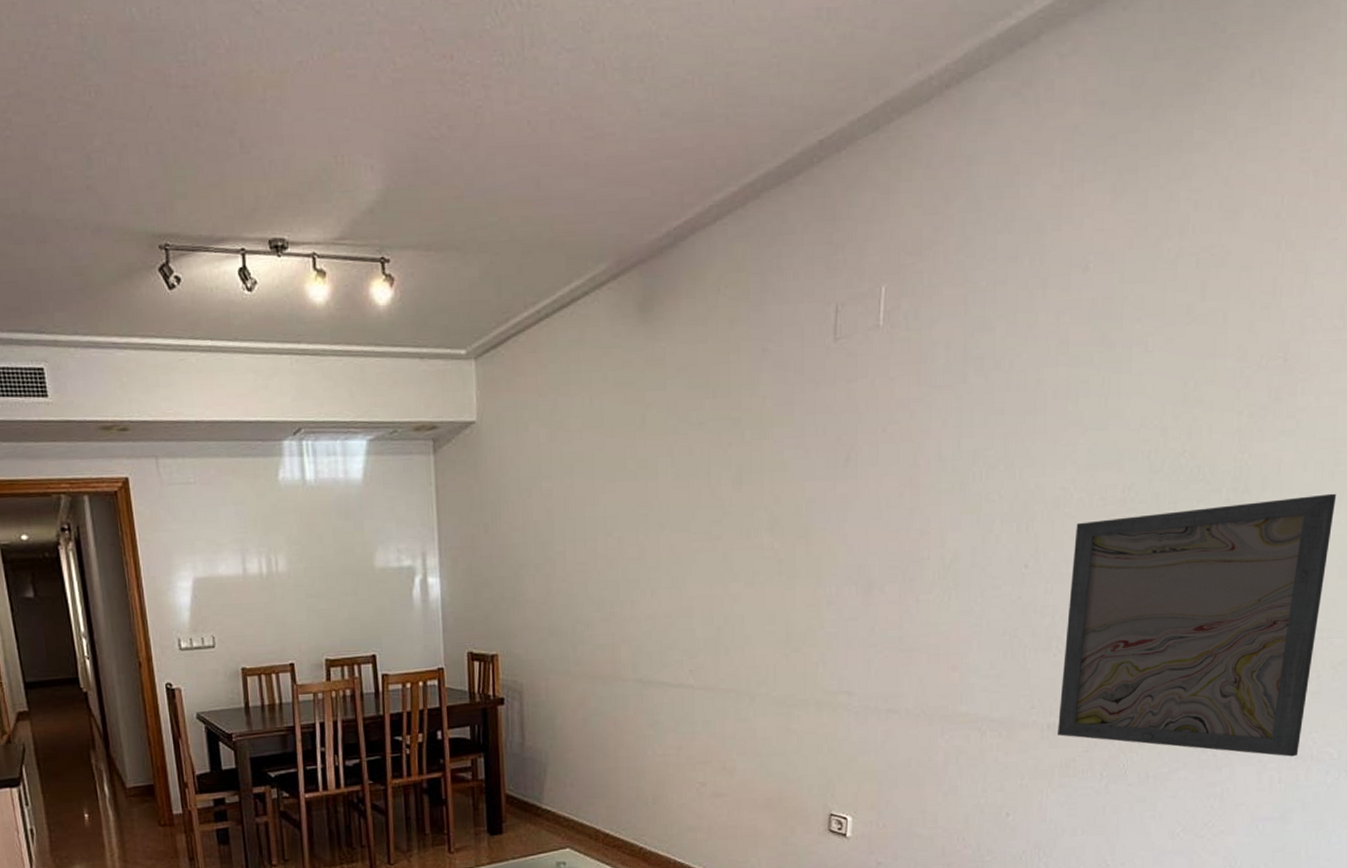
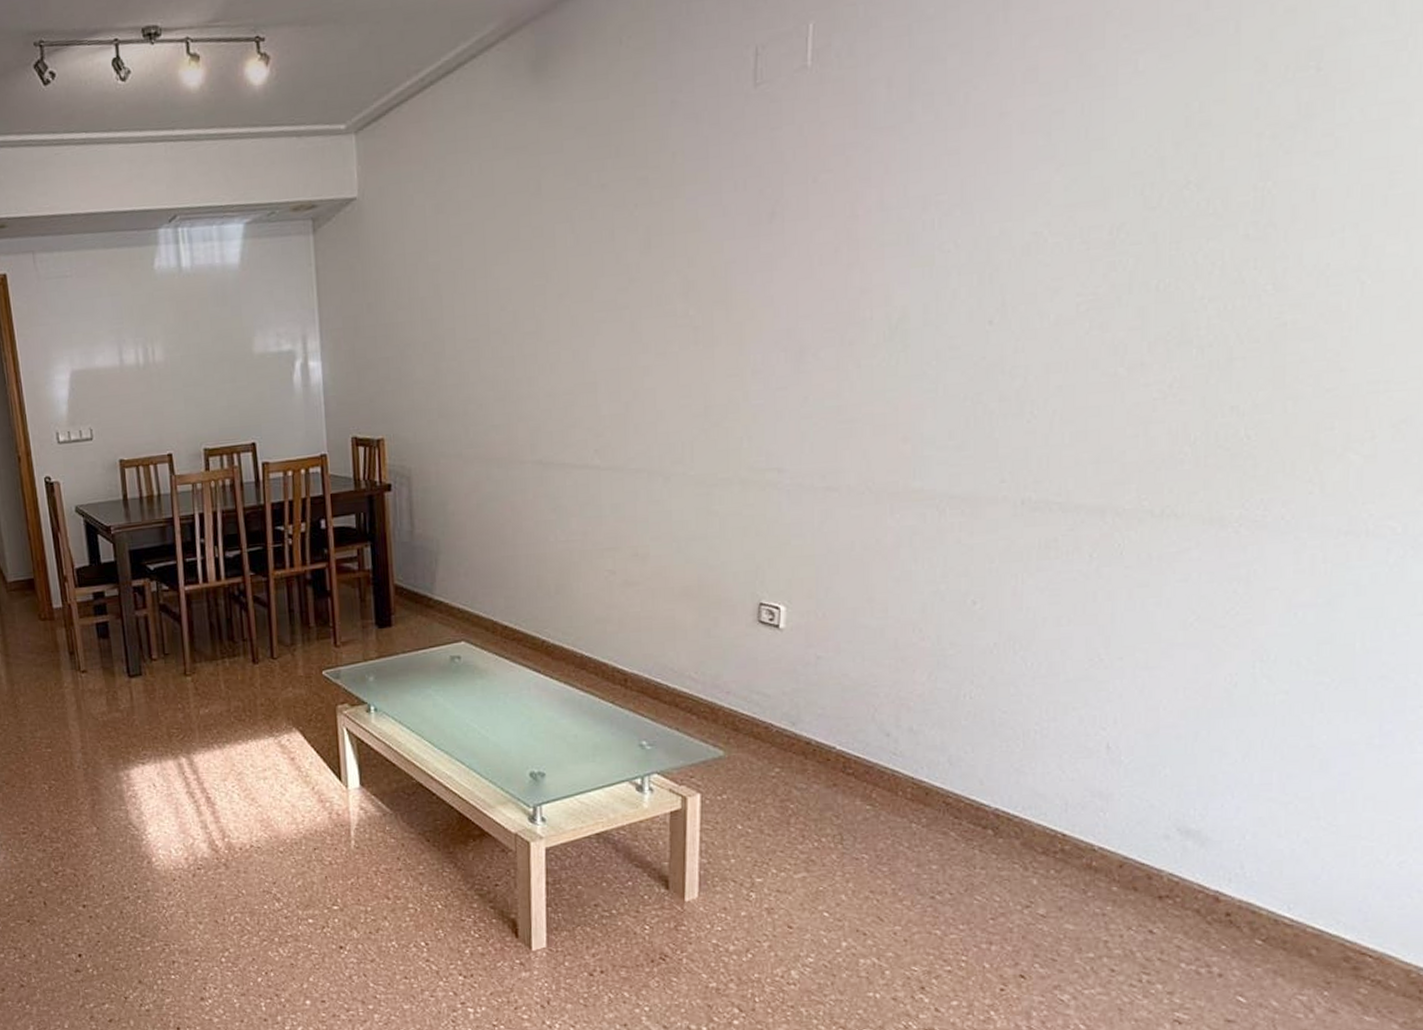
wall art: present [1058,493,1337,757] -> none [1035,221,1392,533]

